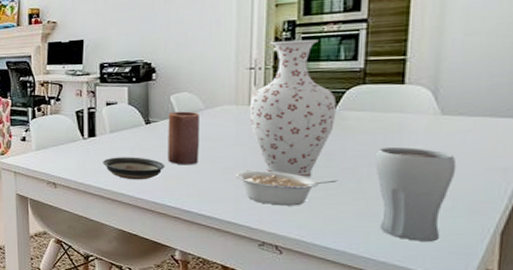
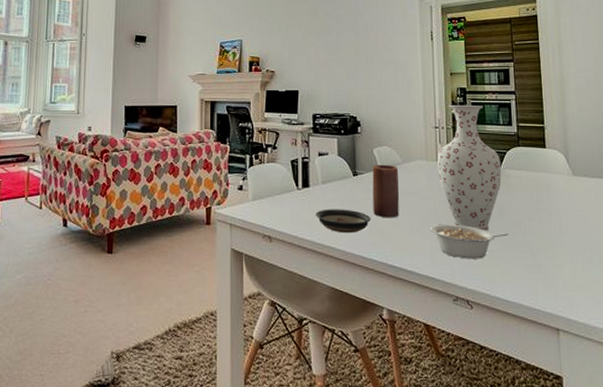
drinking glass: present [374,147,457,242] -> none [533,204,589,291]

